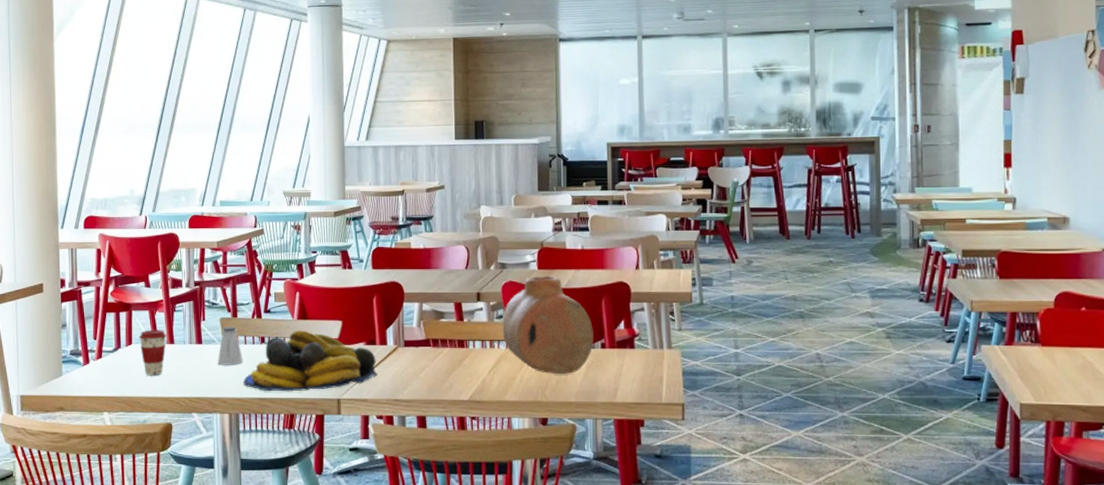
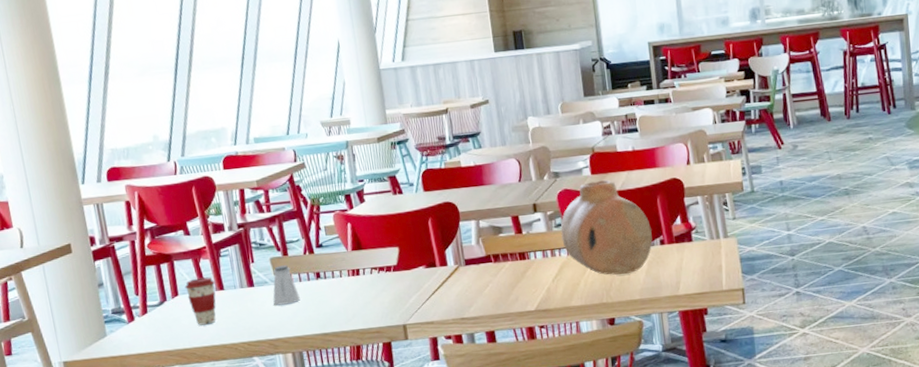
fruit bowl: present [243,330,378,392] -> none [302,260,442,326]

